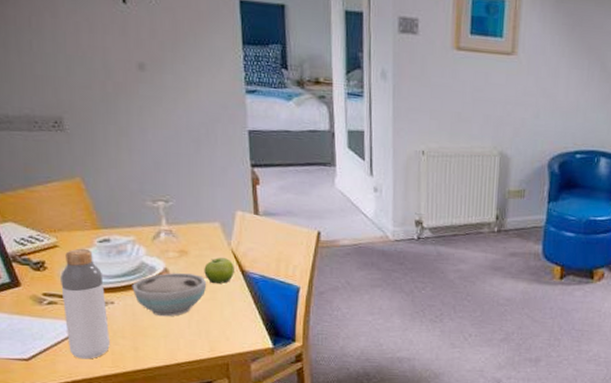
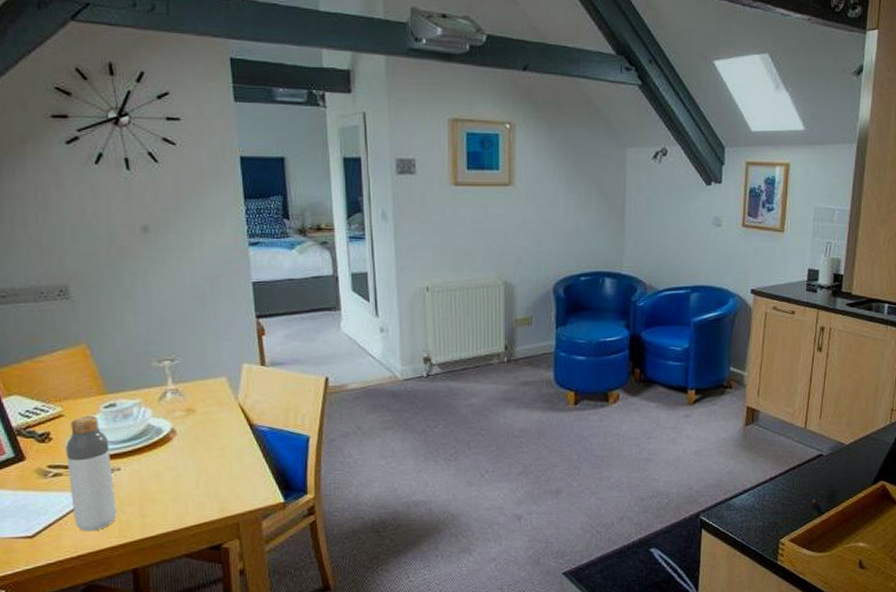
bowl: present [132,273,207,317] -> none [138,432,215,479]
fruit: present [204,258,234,284] -> none [211,413,242,441]

